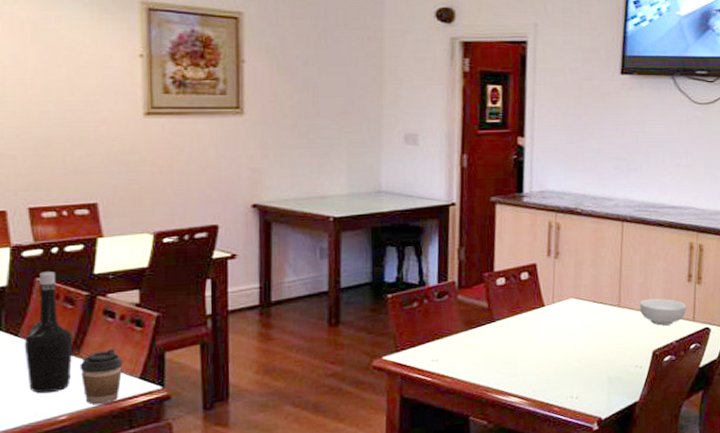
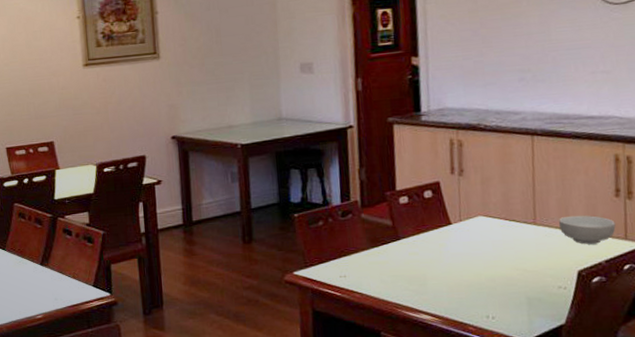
bottle: present [24,271,73,394] -> none [9,198,44,296]
coffee cup: present [80,349,123,405] -> none [49,261,80,307]

